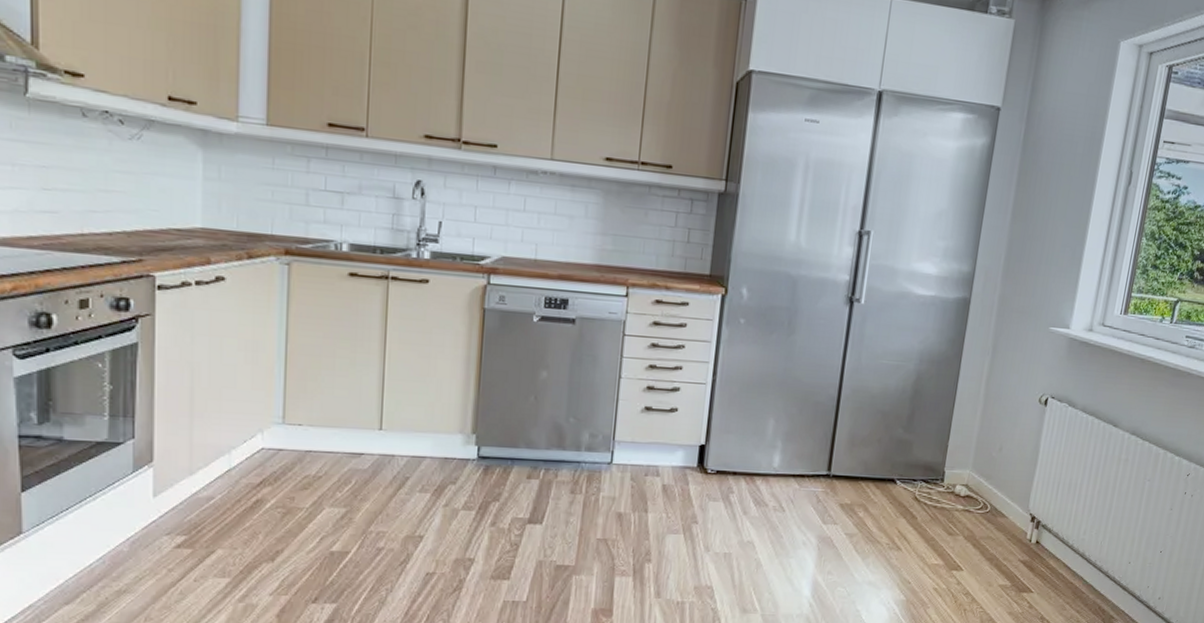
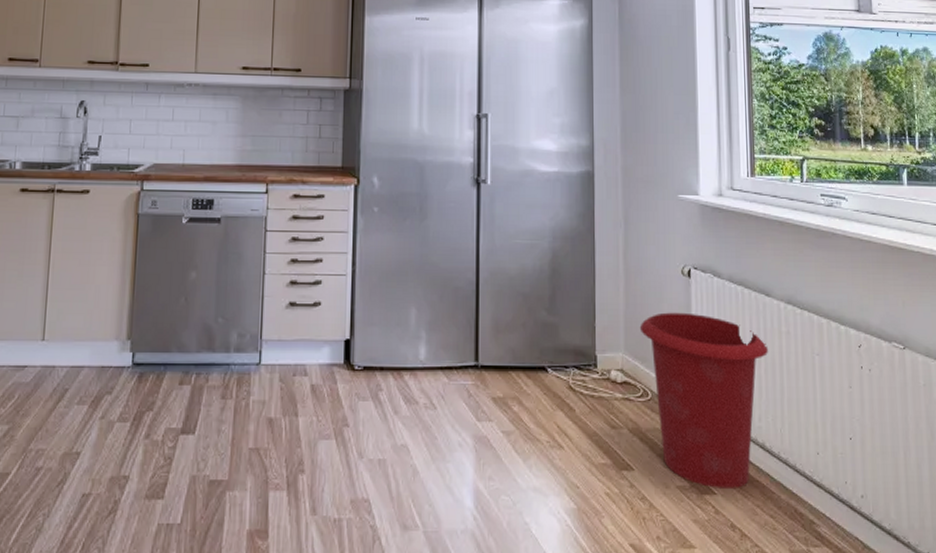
waste bin: none [989,436,1106,588] -> present [639,312,768,488]

